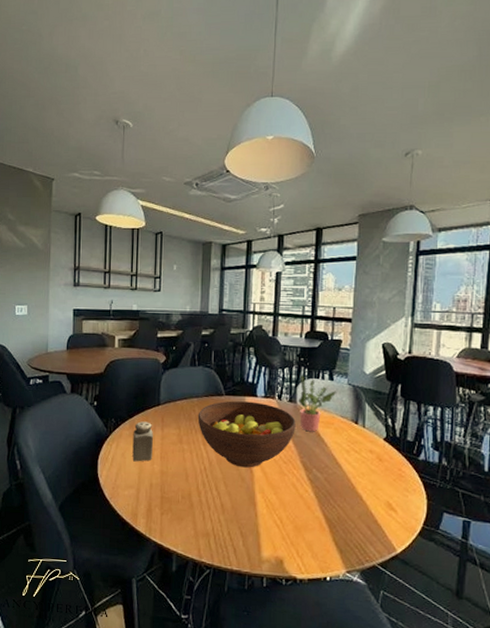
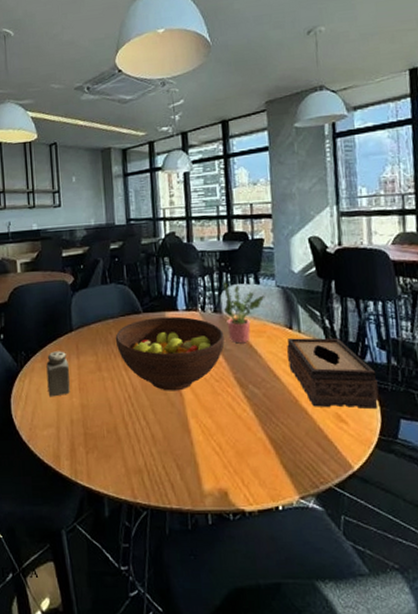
tissue box: none [350,432,428,502] -> present [287,338,379,410]

